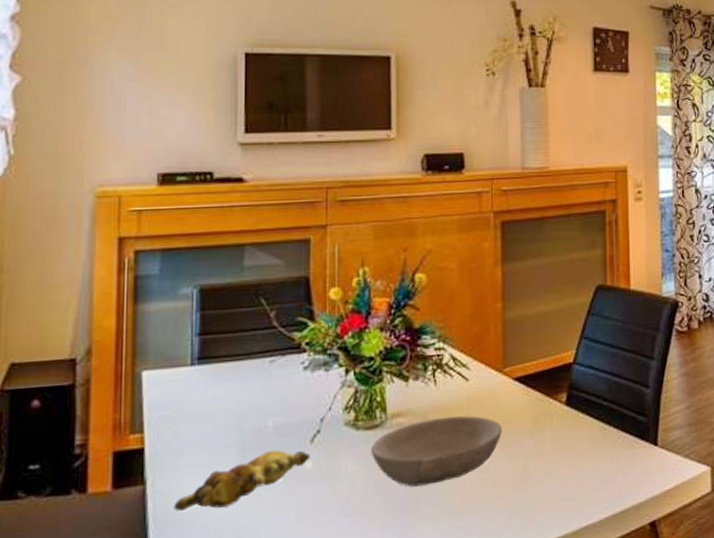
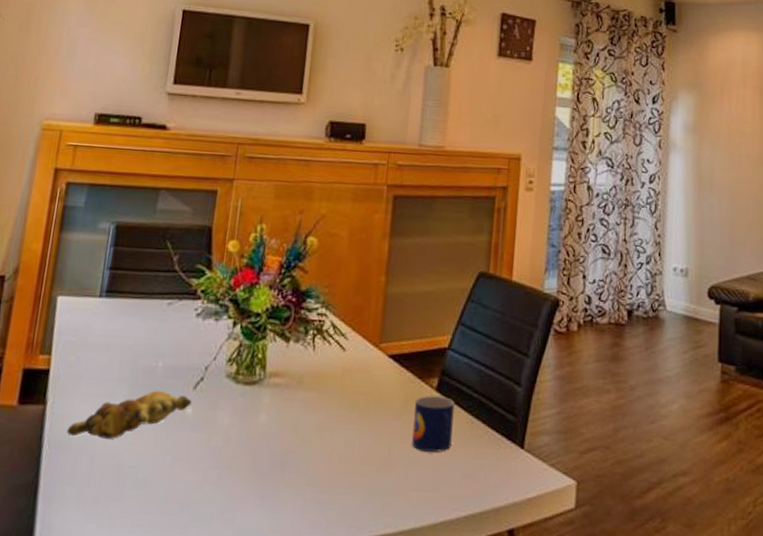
bowl: present [371,415,502,487] -> none [247,384,372,451]
mug: none [546,409,586,465] -> present [412,396,455,452]

